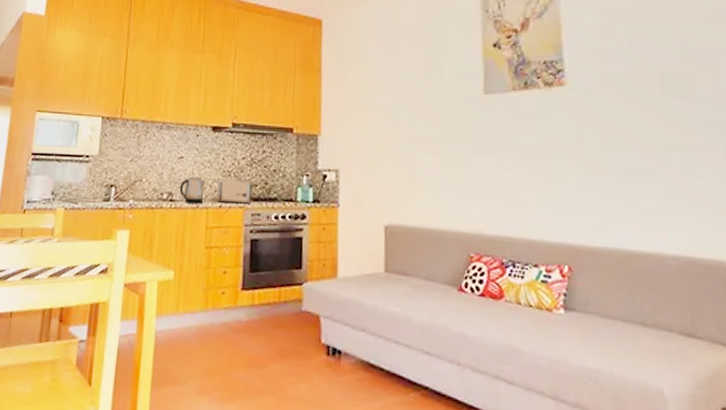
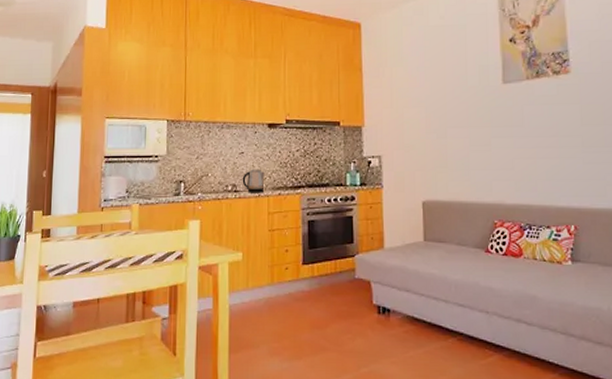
toaster: present [217,179,254,206] -> none [276,170,308,192]

